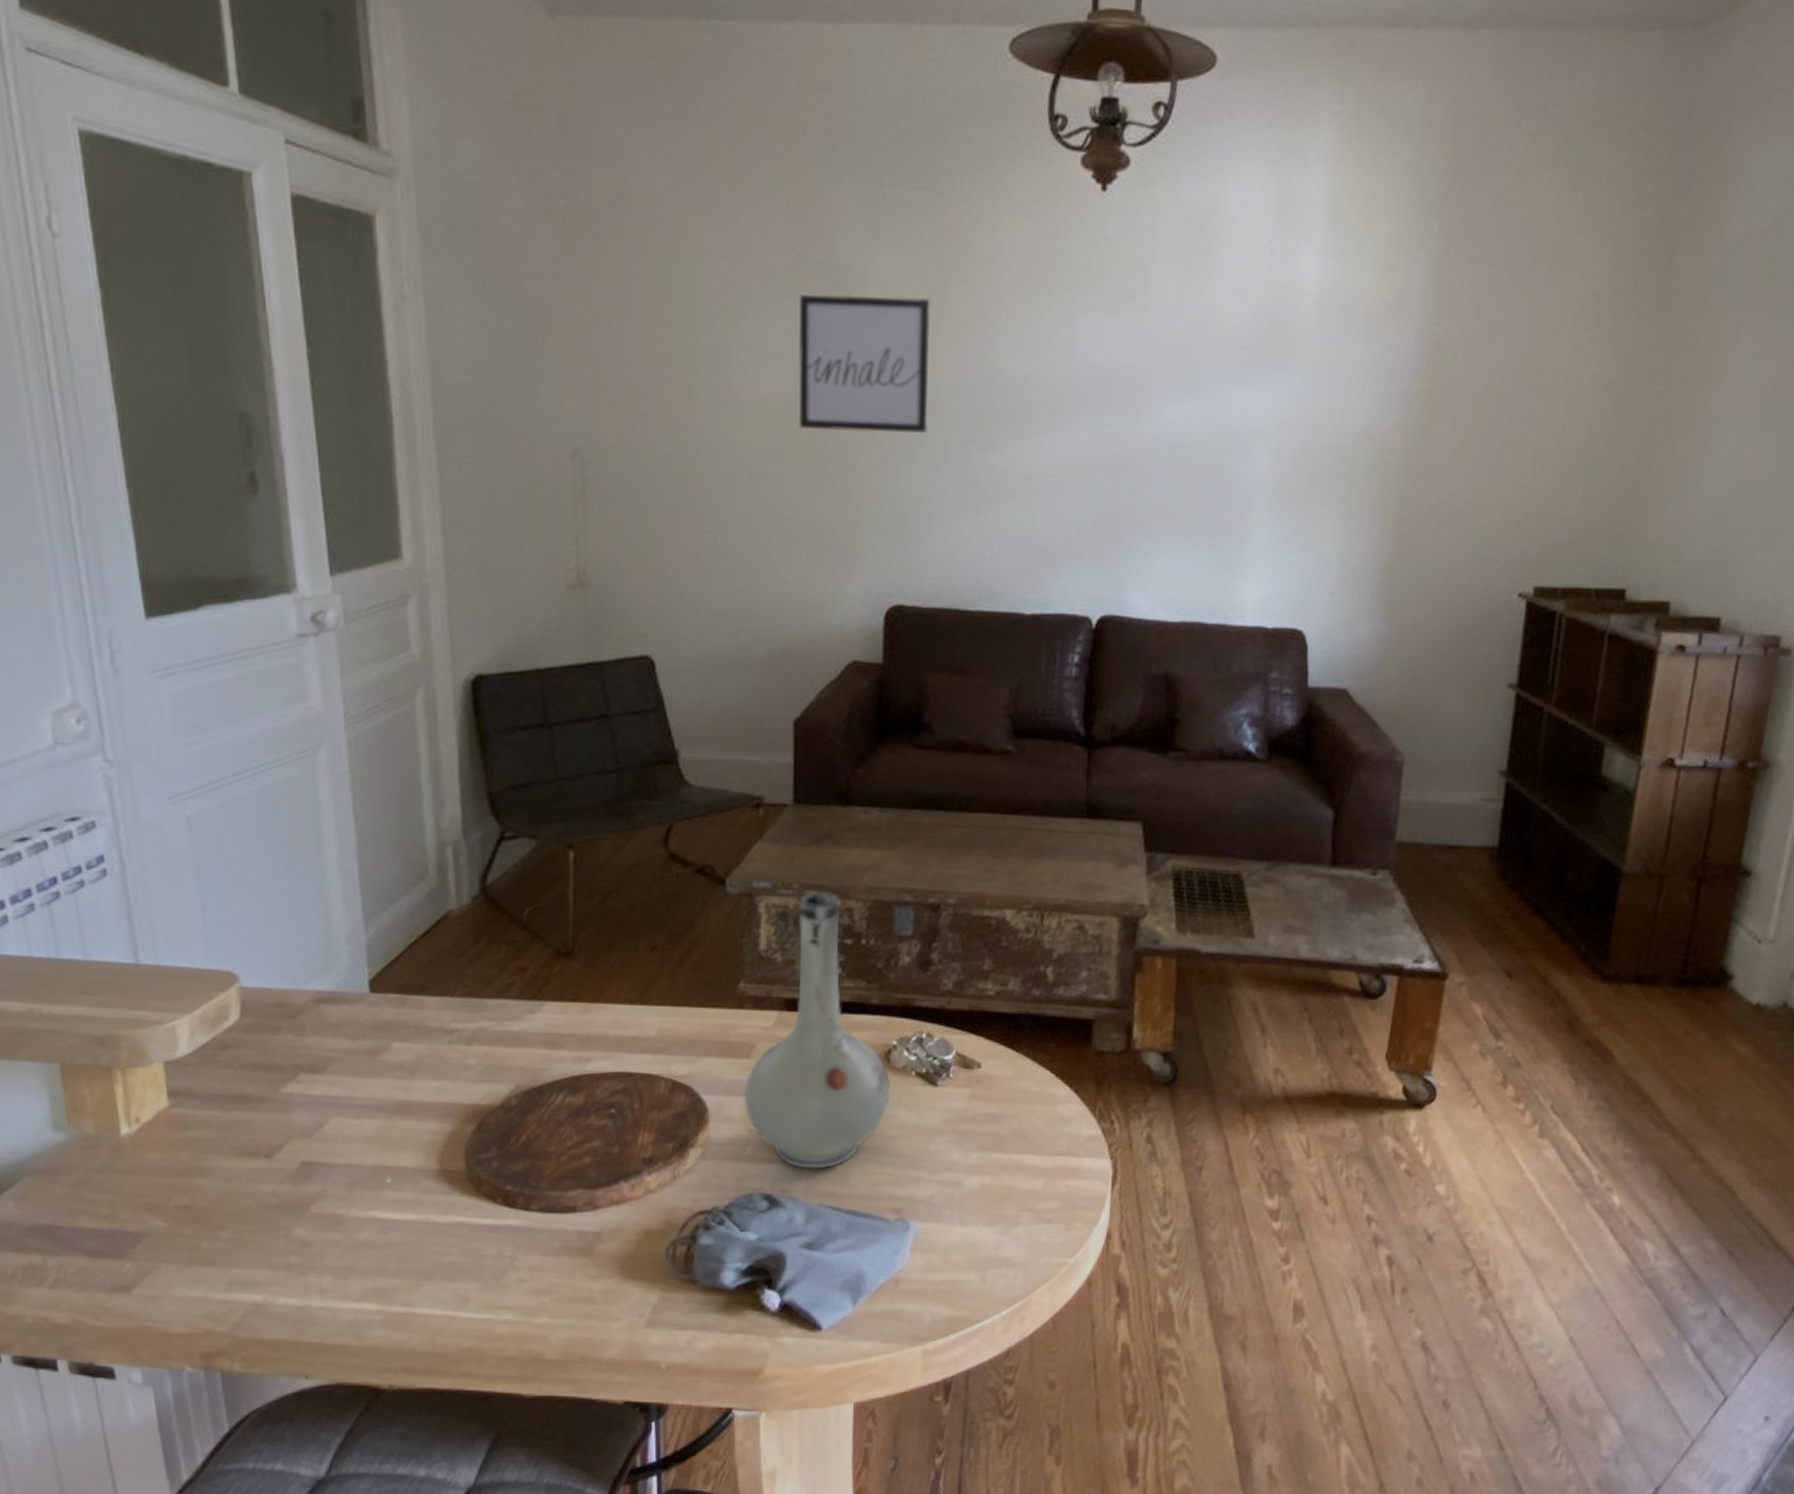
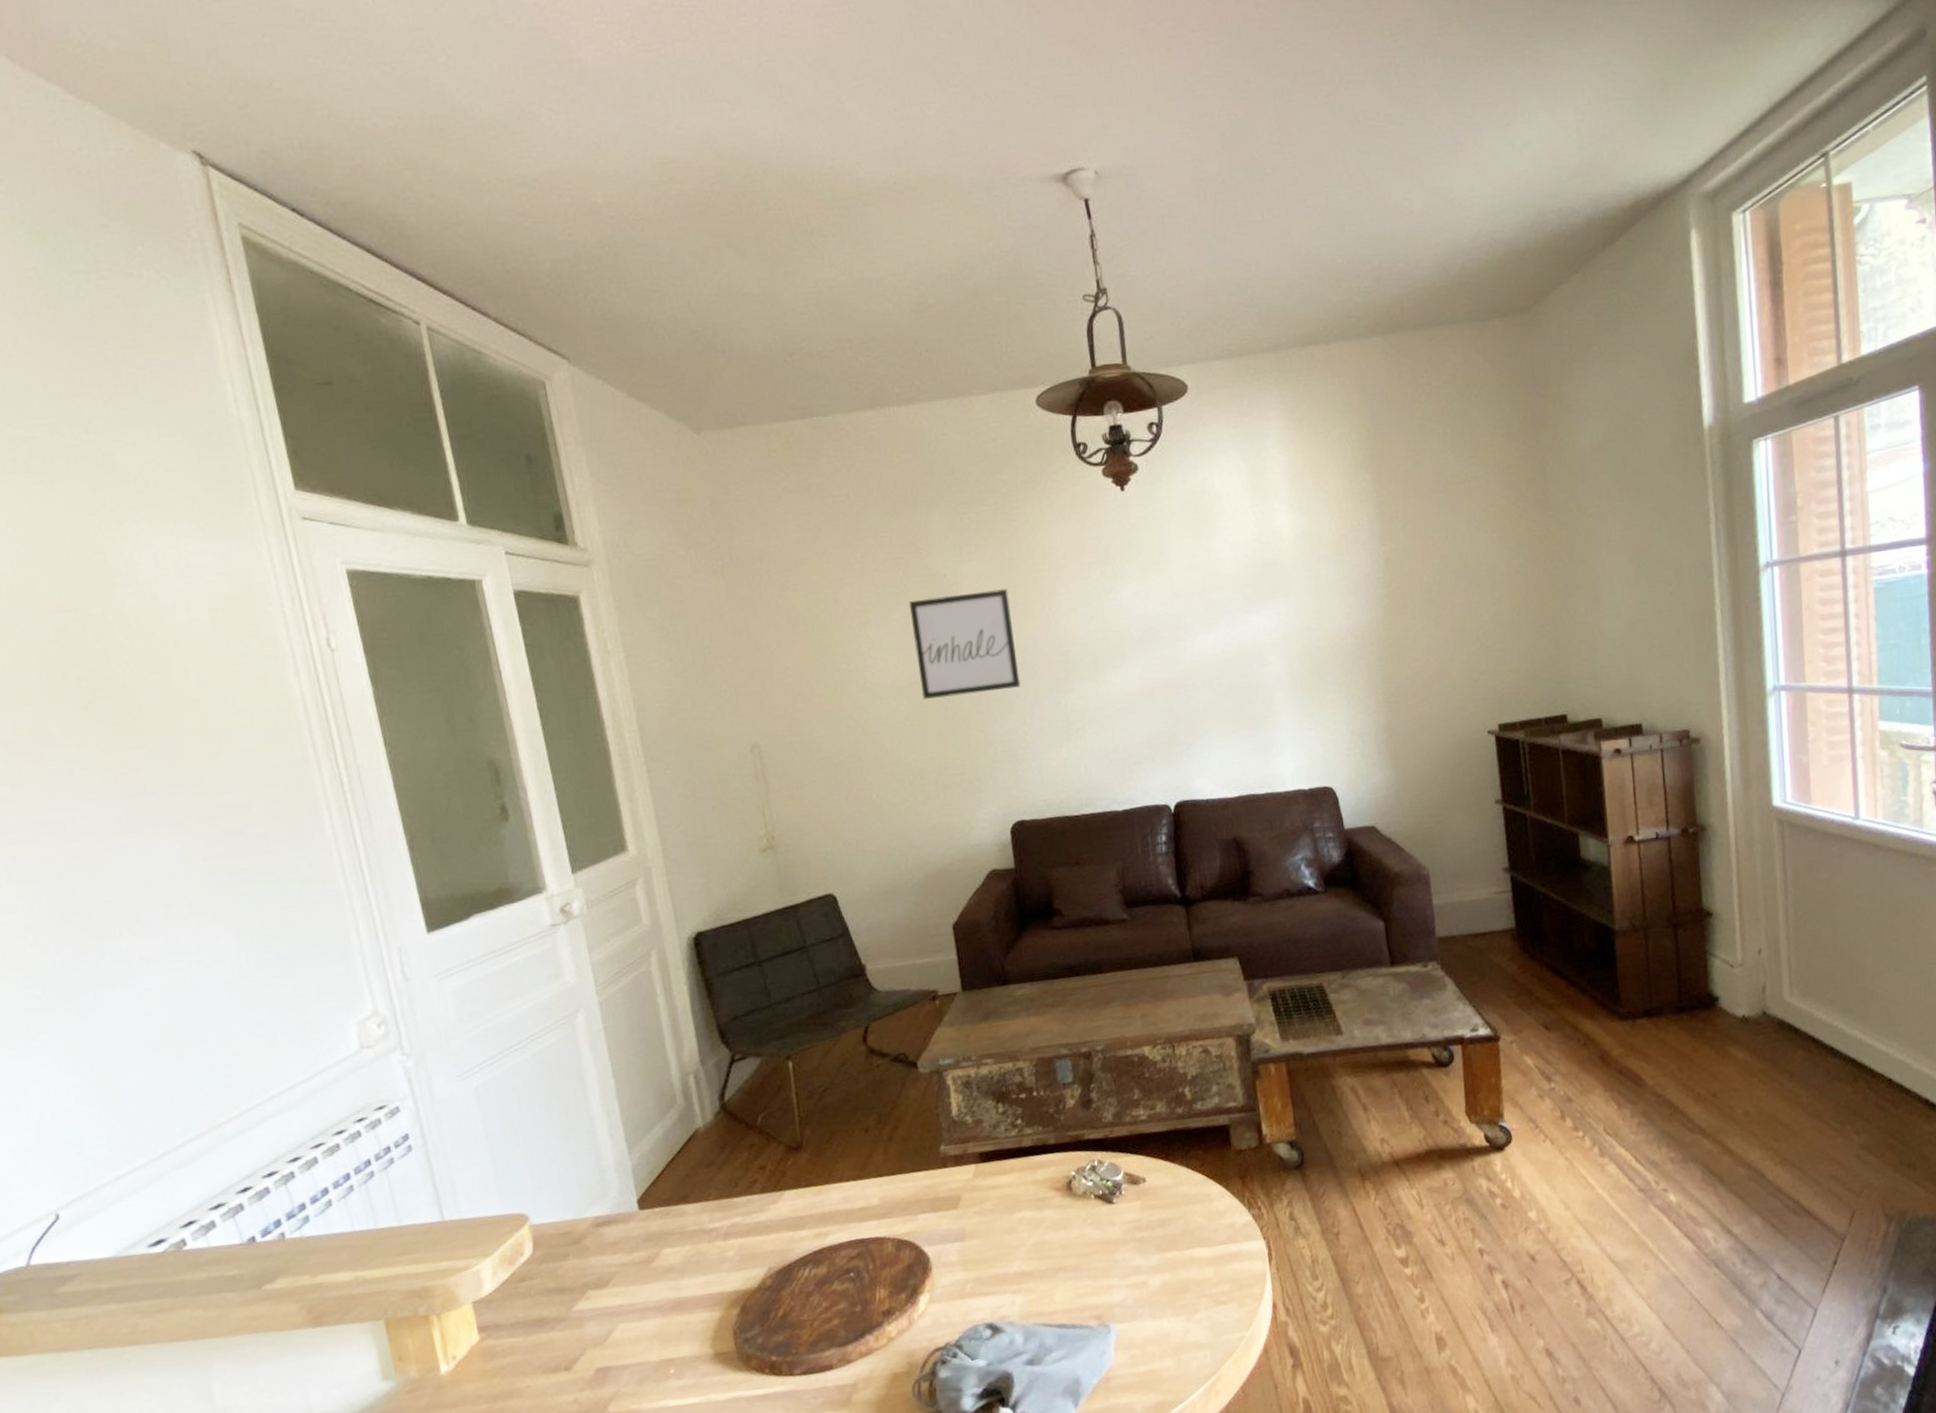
vase: present [744,891,890,1169] -> none [957,1057,1077,1295]

